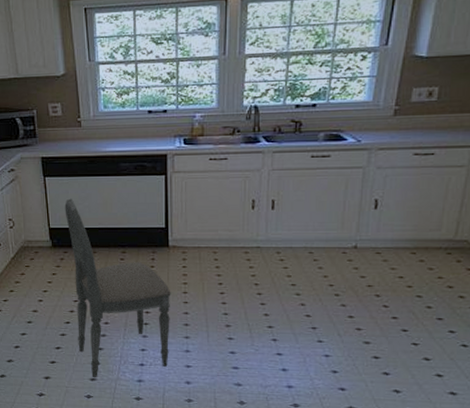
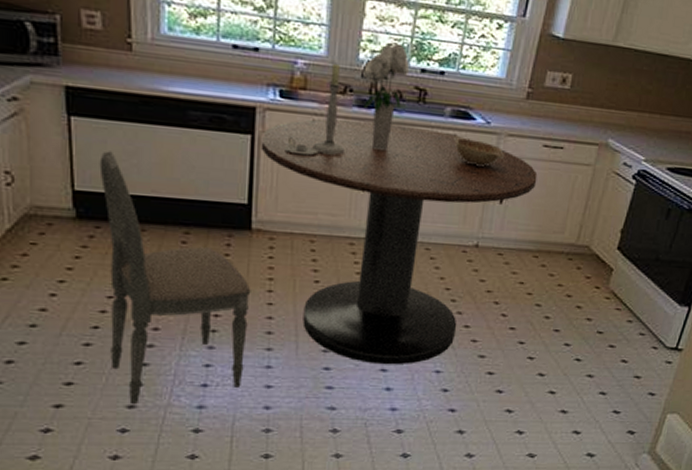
dining table: none [172,153,410,350] -> present [260,118,538,365]
candlestick: none [190,111,237,186] -> present [285,63,346,156]
bouquet: none [247,87,286,176] -> present [363,42,410,151]
decorative bowl: none [328,157,377,179] -> present [454,137,505,167]

